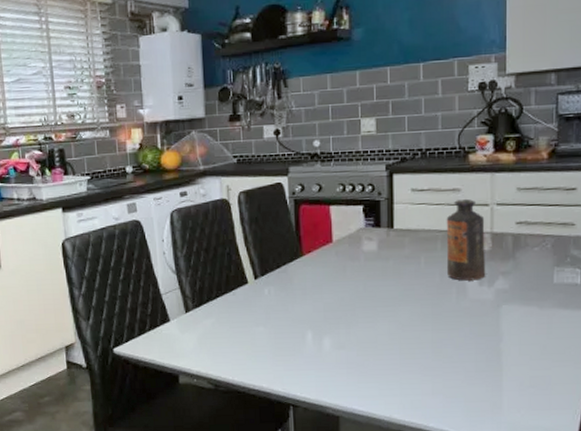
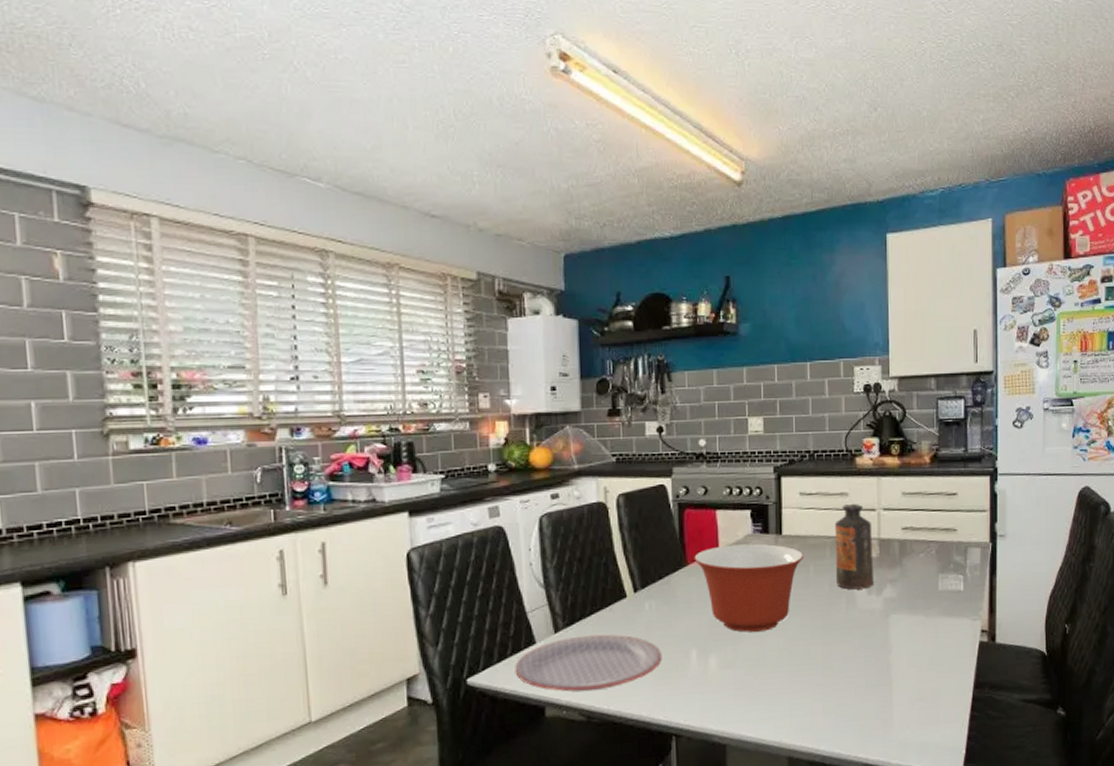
plate: none [153,315,281,364] -> present [515,634,663,692]
mixing bowl: none [309,236,416,317] -> present [694,543,805,632]

